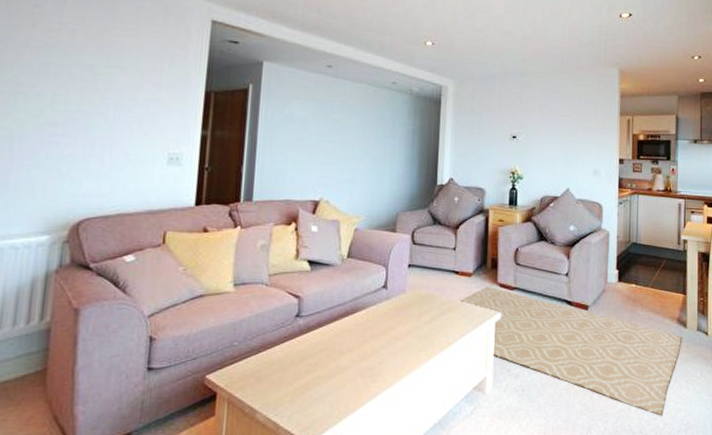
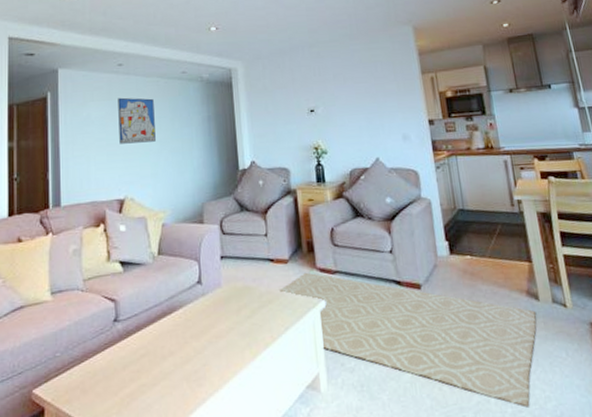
wall art: none [320,99,360,148] -> present [118,97,156,144]

